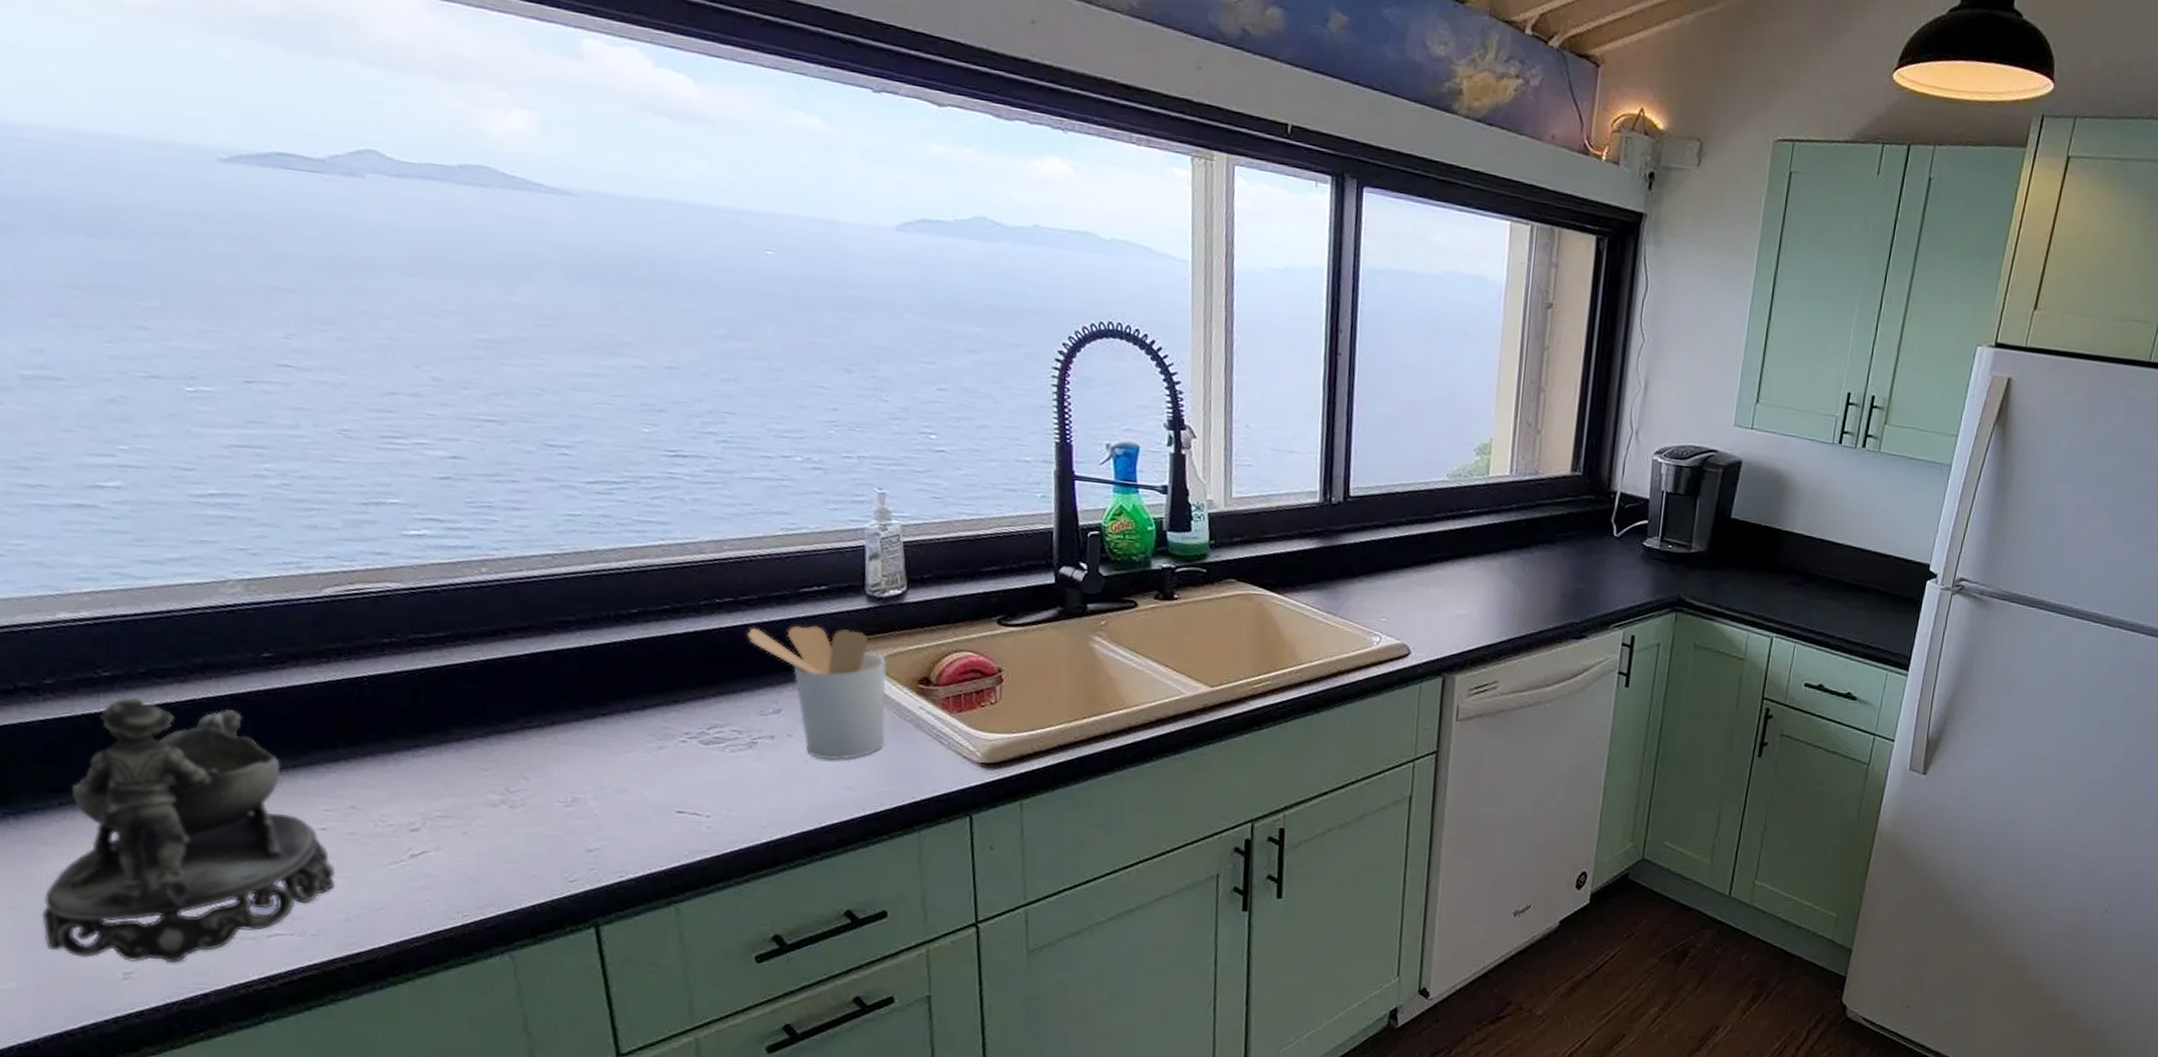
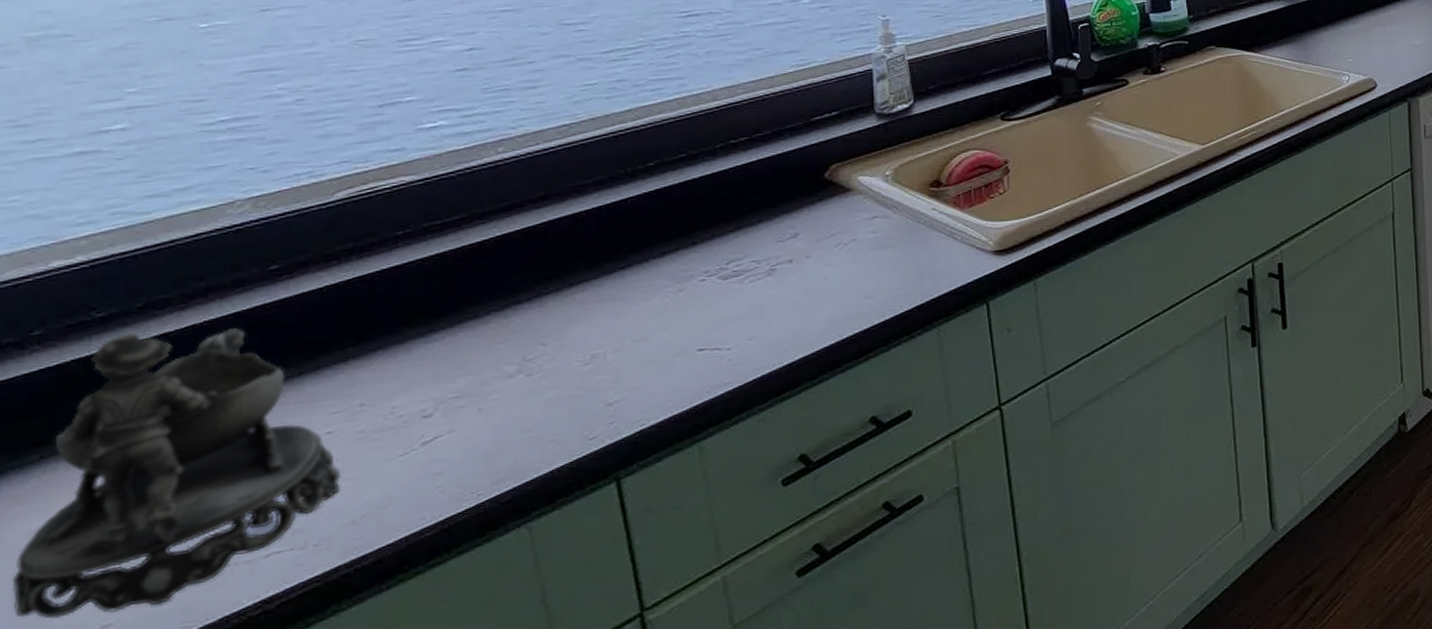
utensil holder: present [746,625,886,760] -> none [762,148,901,274]

